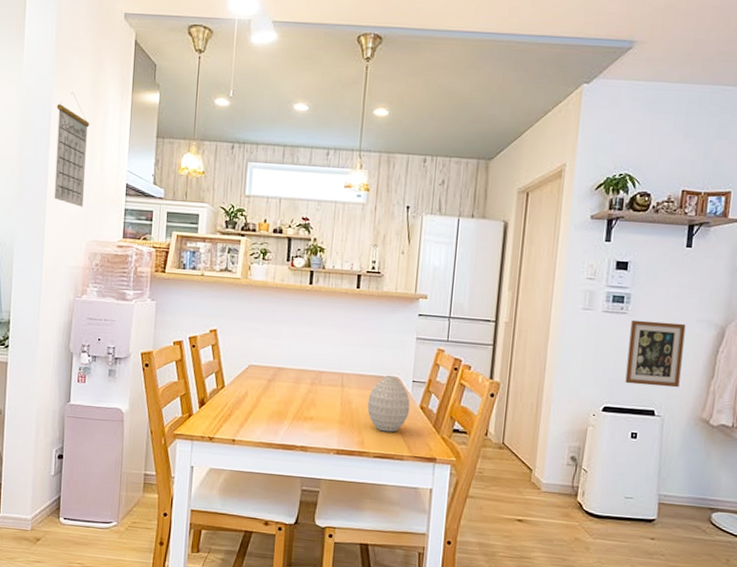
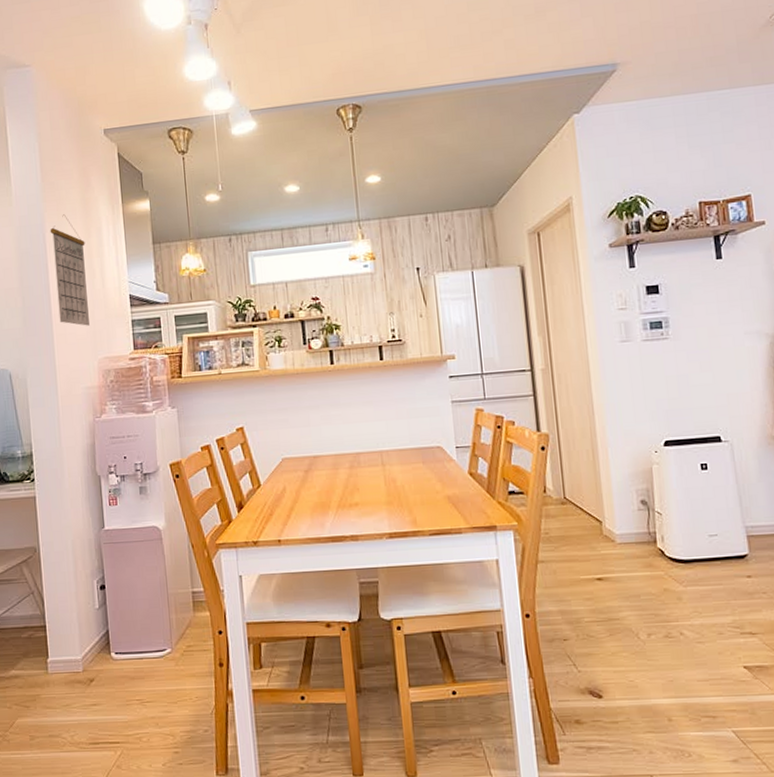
vase: present [367,375,410,433] -> none [412,444,459,506]
picture frame: present [625,319,686,388] -> none [675,339,741,412]

